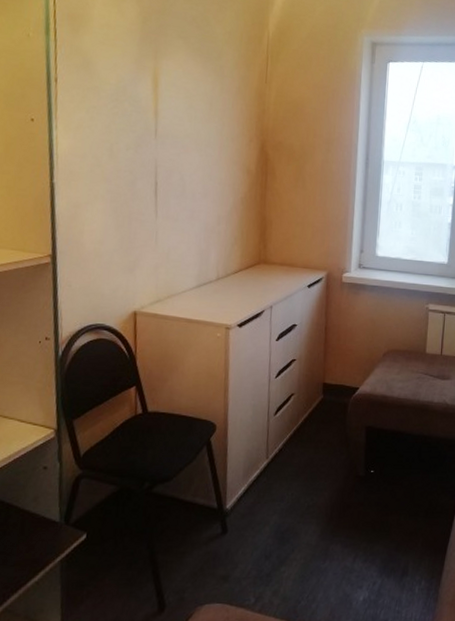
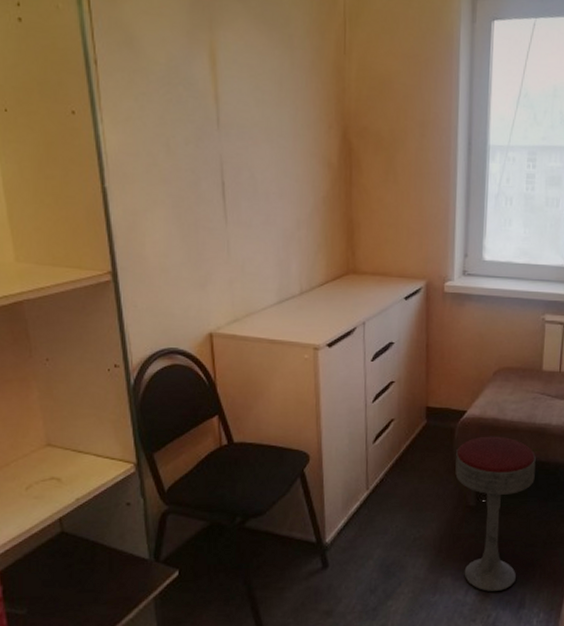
bar stool: none [347,411,419,559] -> present [455,436,536,591]

